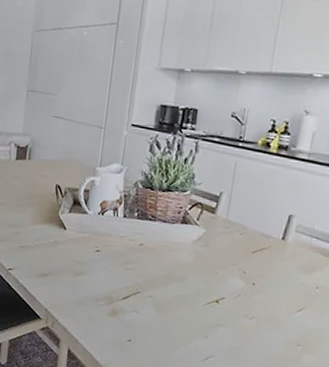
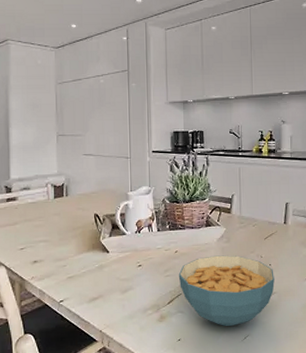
cereal bowl: none [139,257,257,342] -> present [178,255,275,327]

